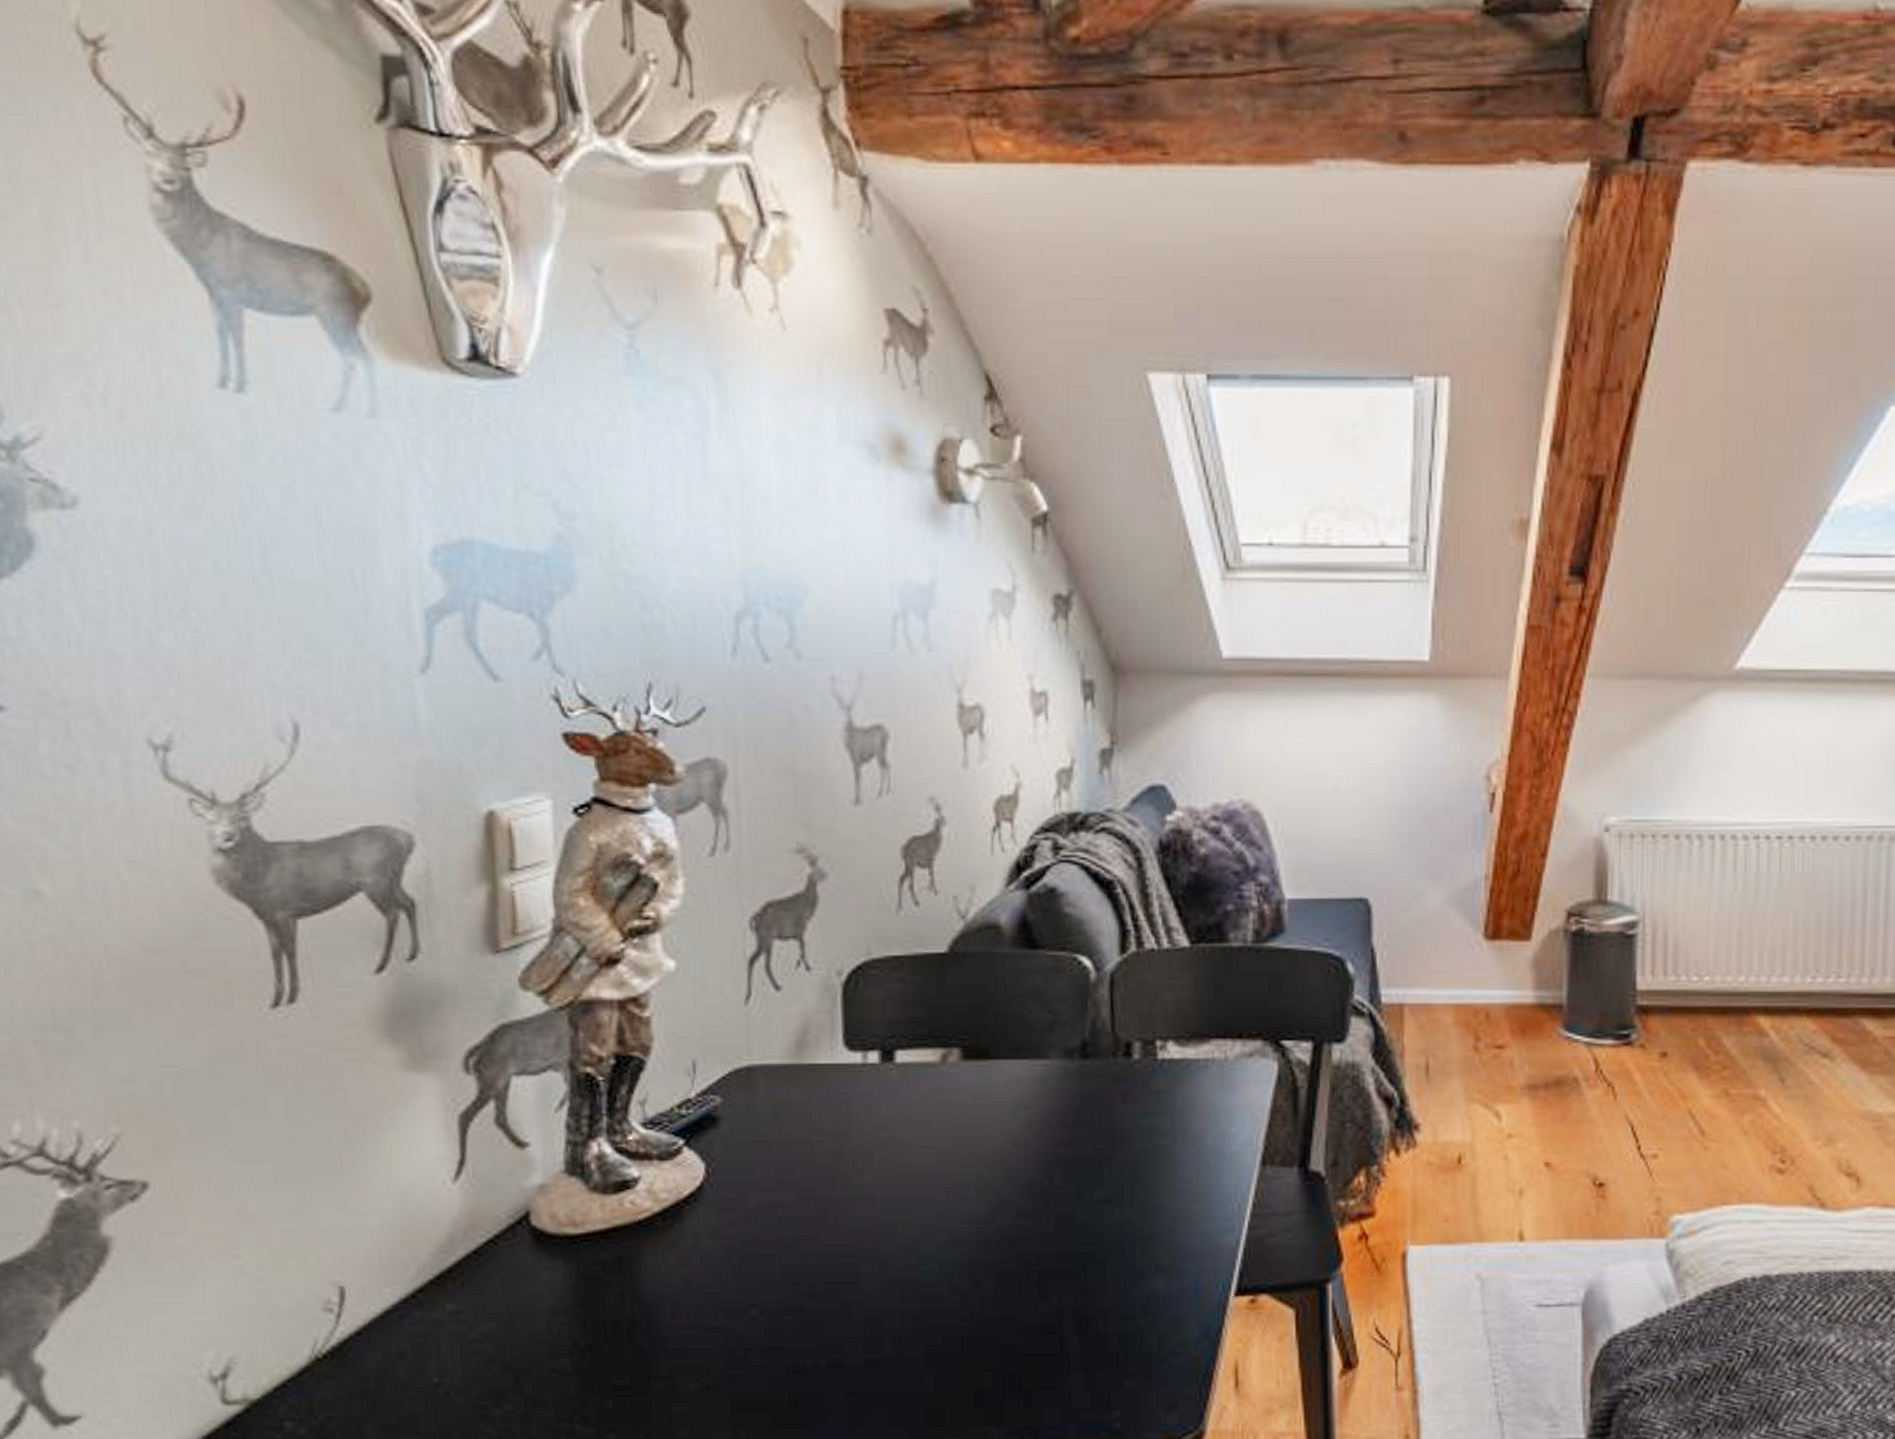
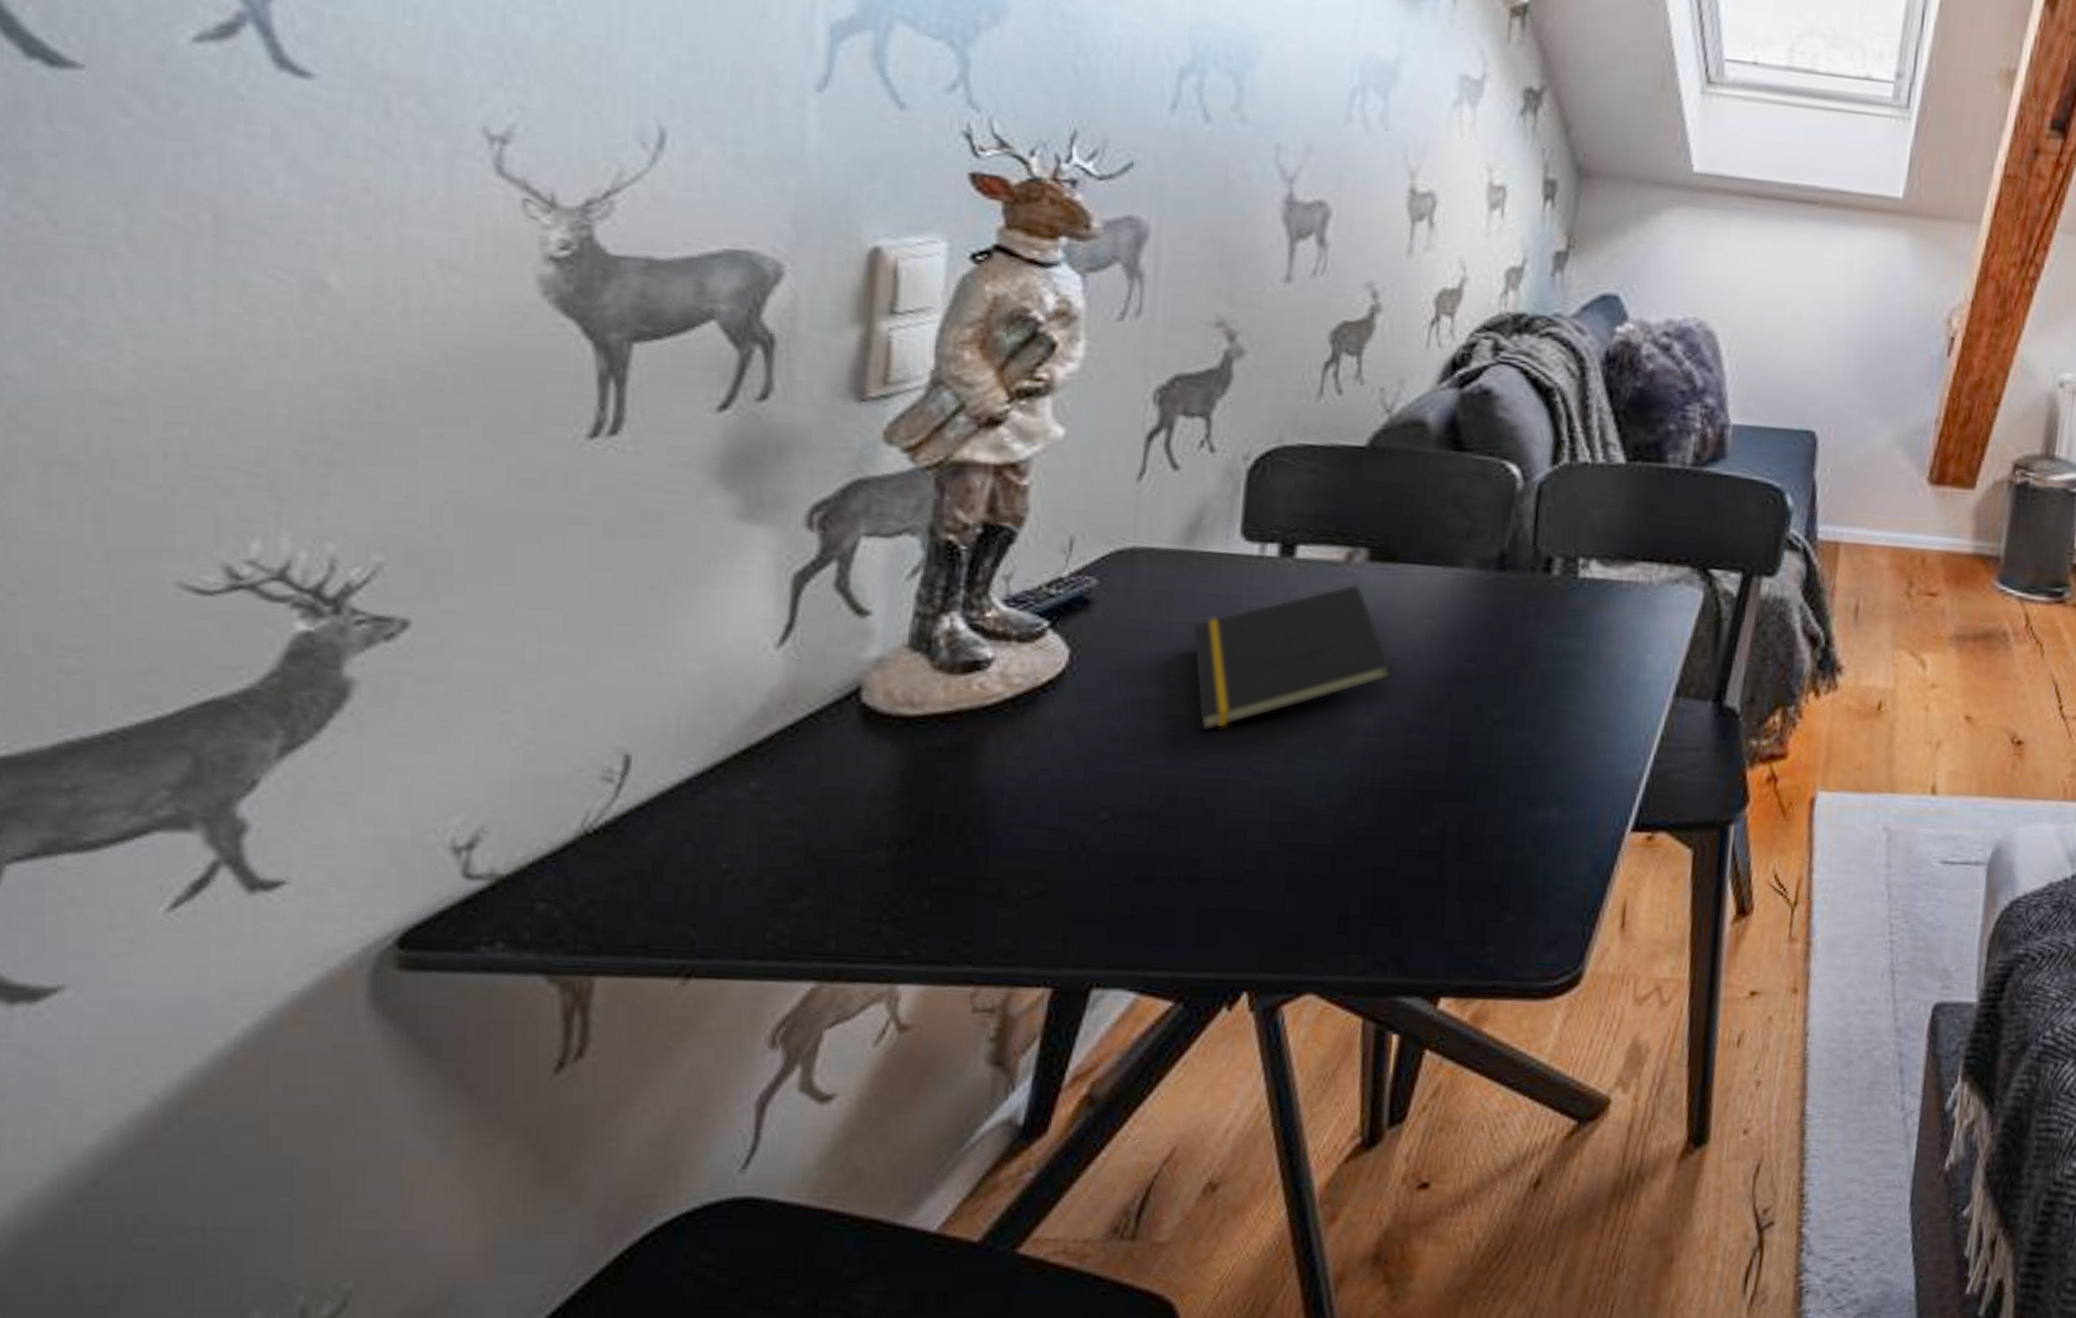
notepad: none [810,1083,997,1230] -> present [1192,584,1394,732]

